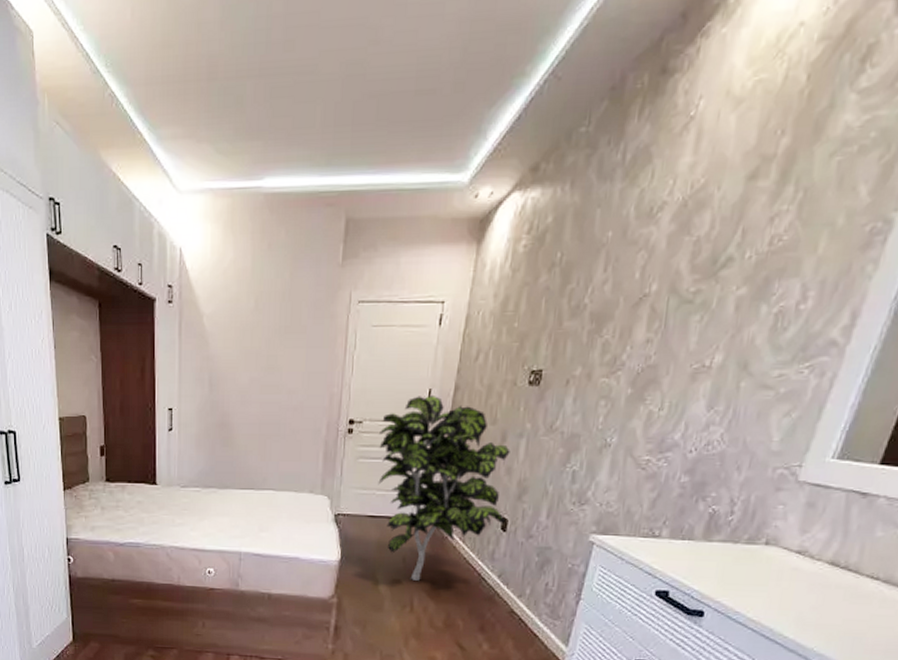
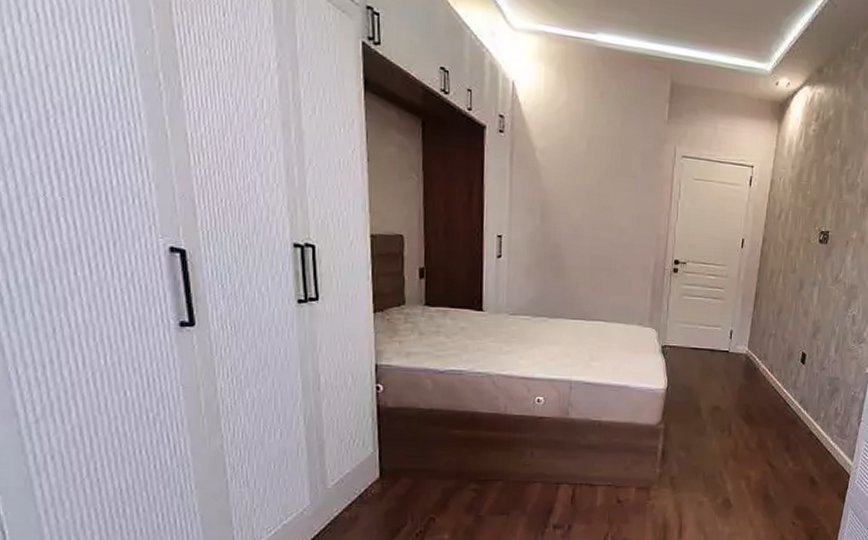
indoor plant: present [378,394,510,581] -> none [700,244,807,407]

